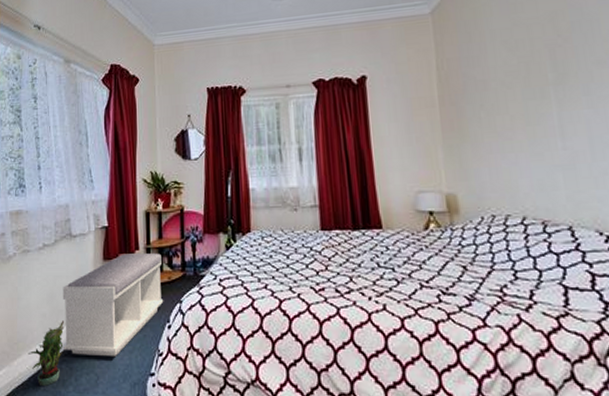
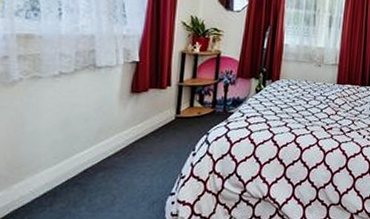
potted plant: present [28,321,65,386] -> none [32,147,81,207]
bench: present [62,253,164,356] -> none [77,88,193,179]

